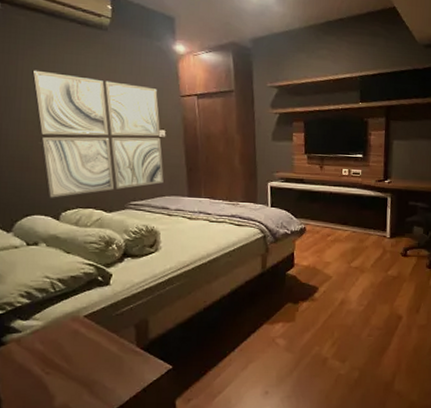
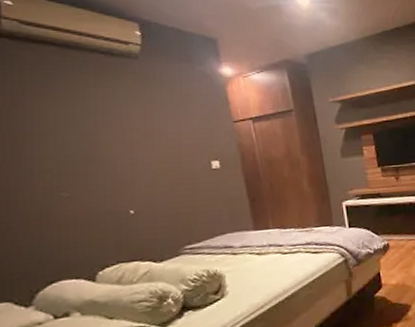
wall art: present [32,69,164,198] -> none [45,110,223,257]

